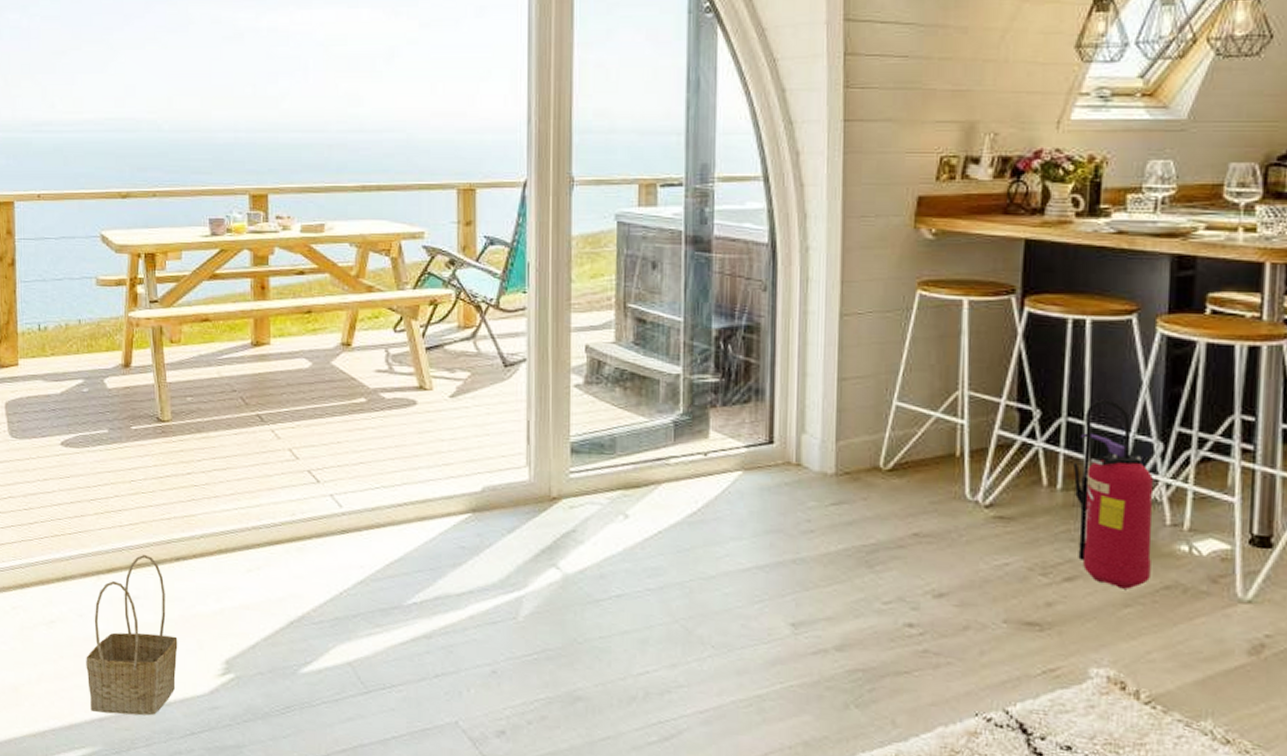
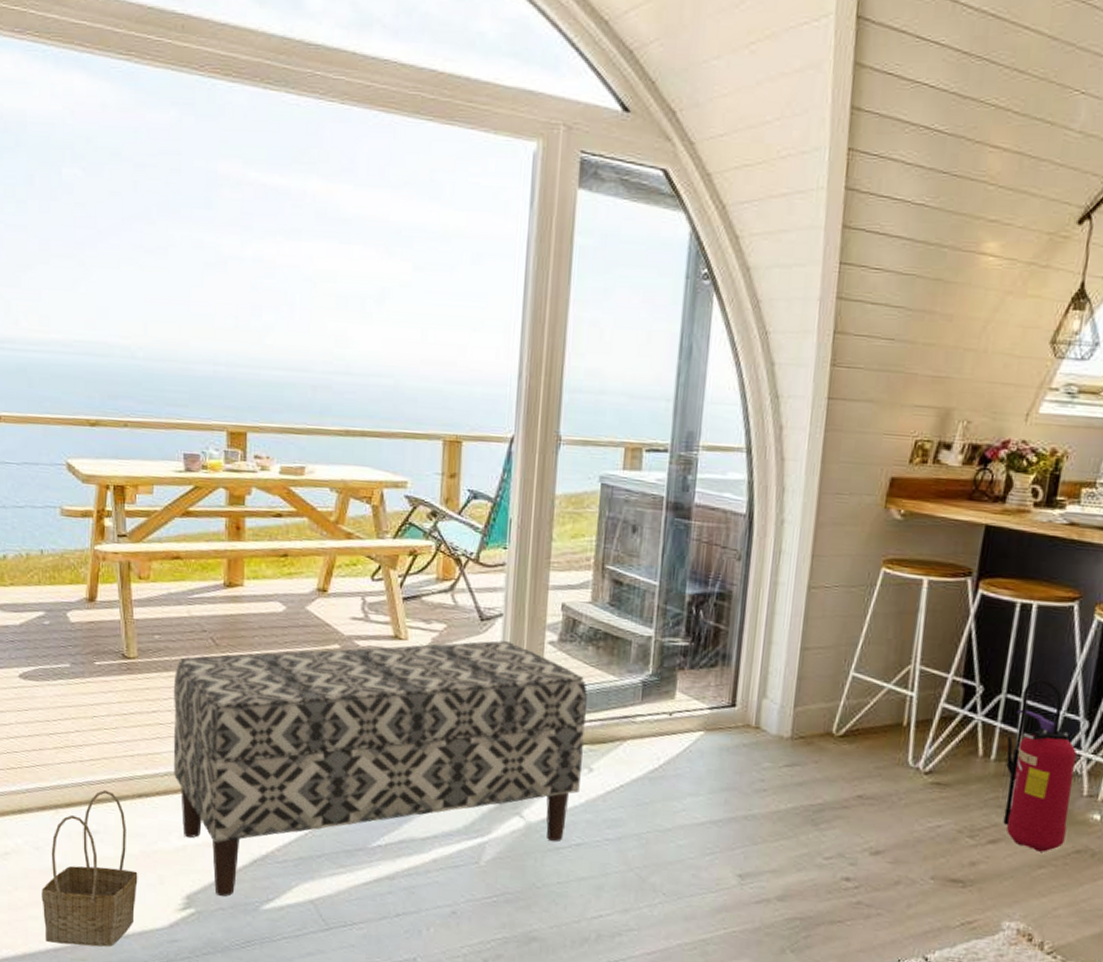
bench: none [206,386,617,660] -> present [173,640,588,897]

